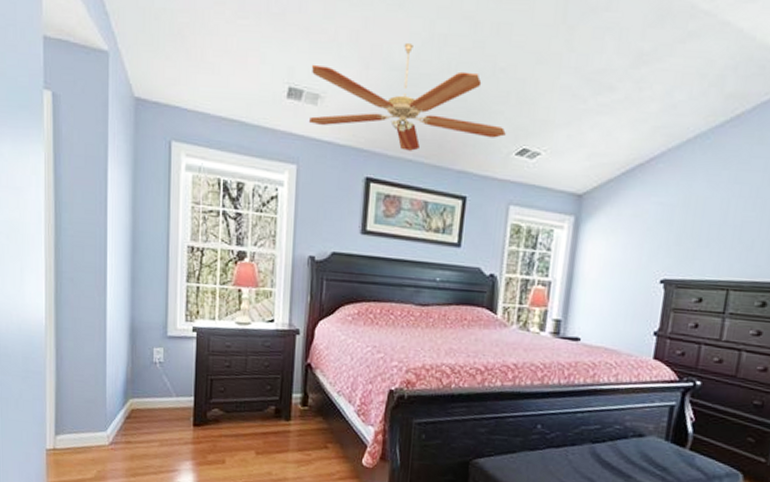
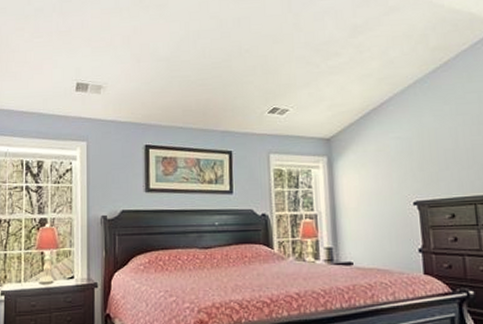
ceiling fan: present [309,43,506,151] -> none [94,40,257,120]

